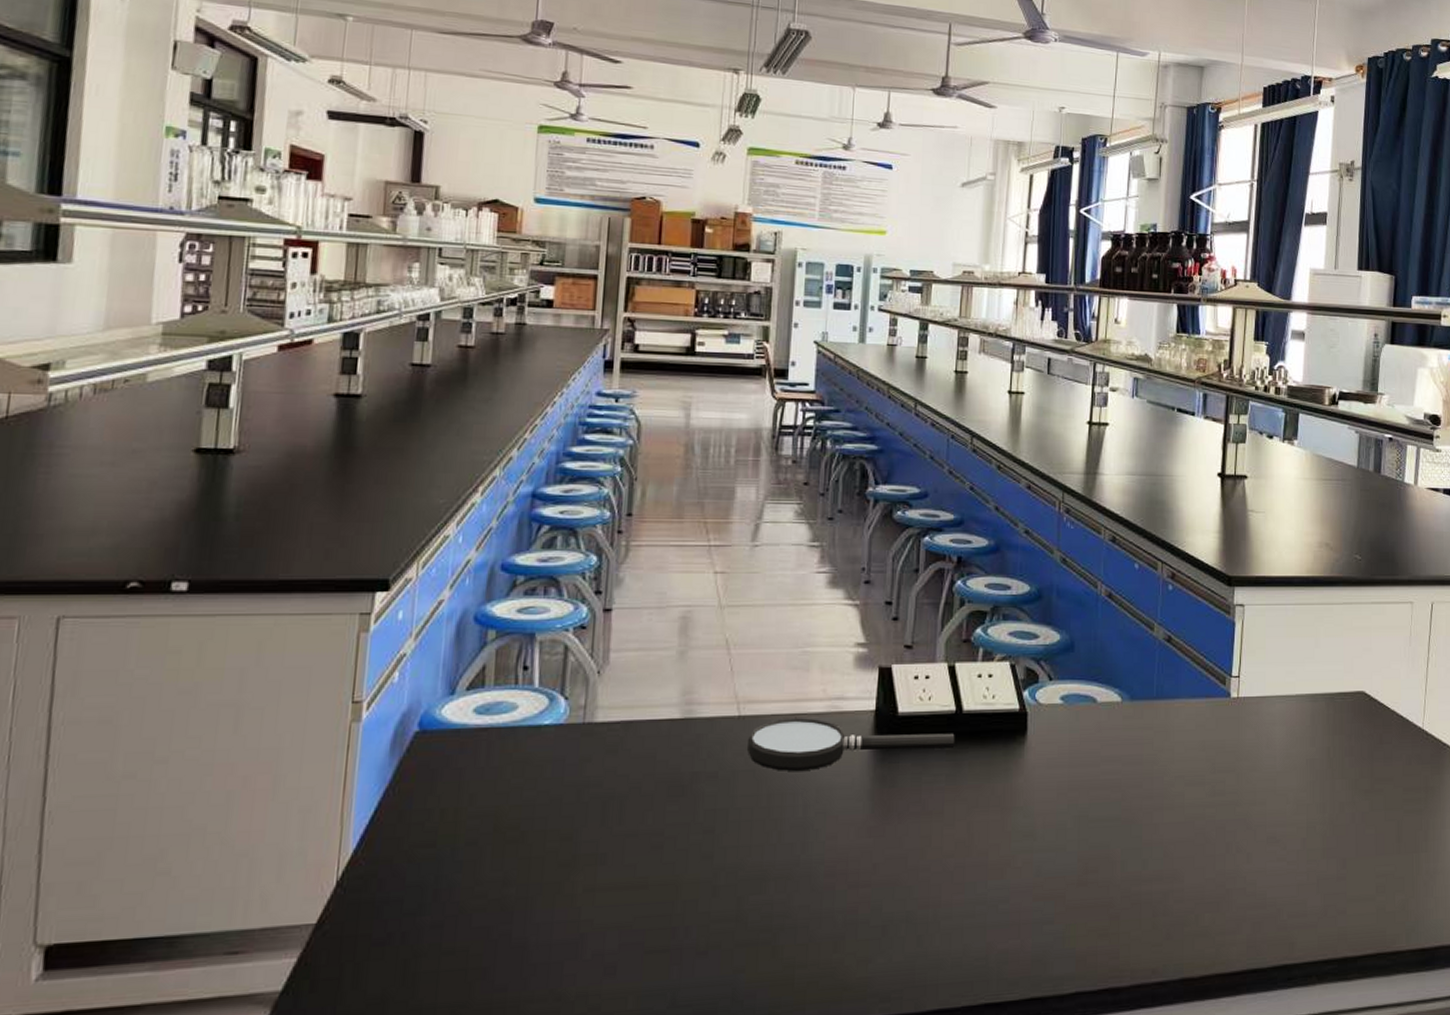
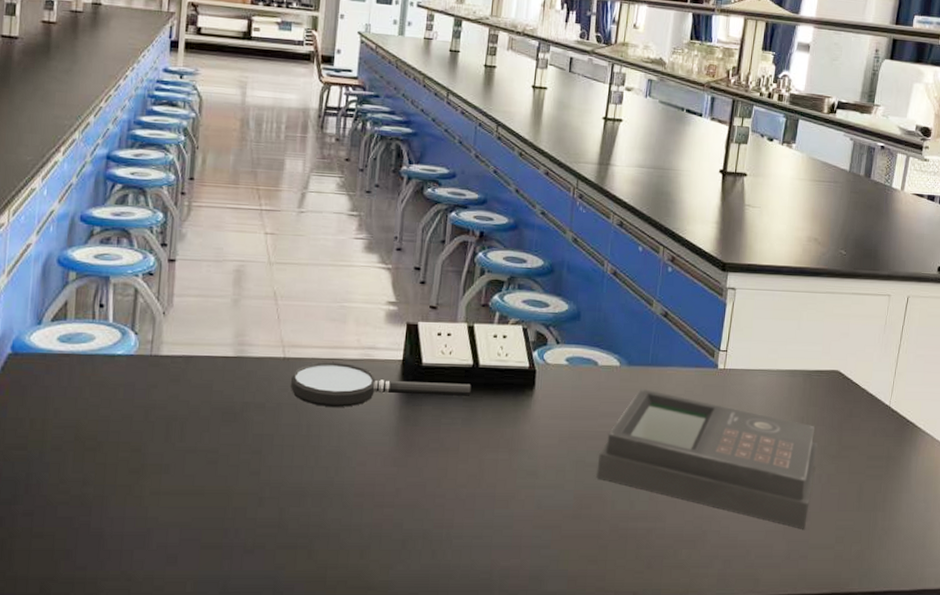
calculator: none [1102,726,1348,878] -> present [596,389,818,528]

